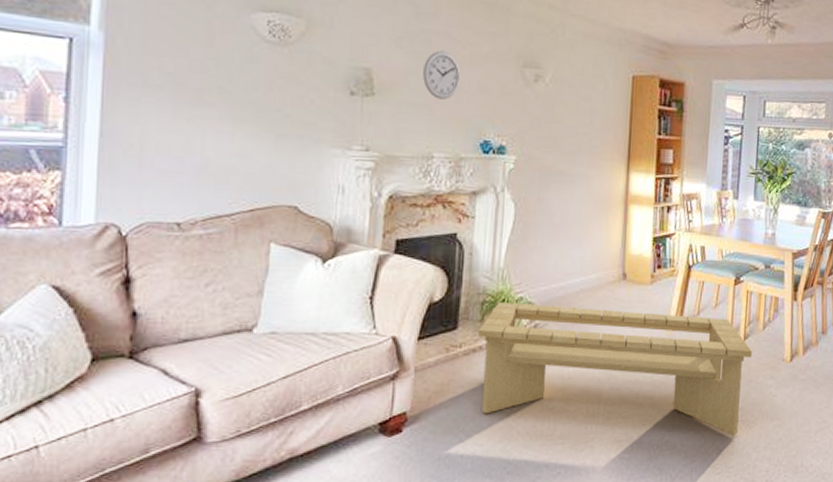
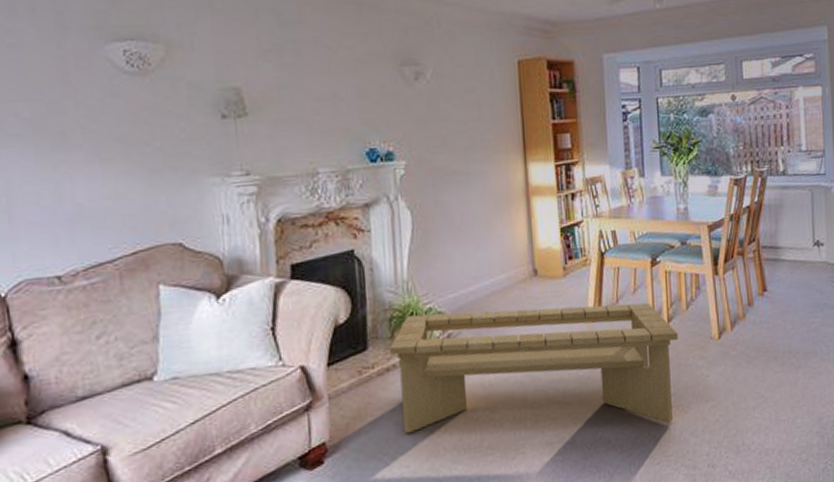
wall clock: present [423,51,461,100] -> none [295,59,337,111]

